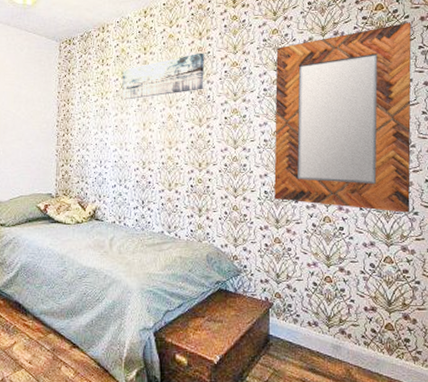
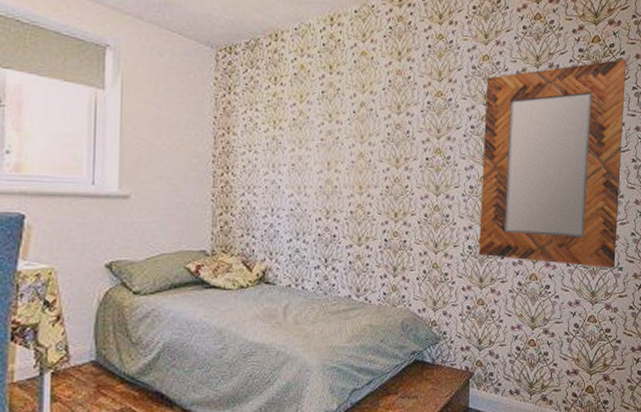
wall art: present [122,52,204,100] -> none [300,77,404,132]

